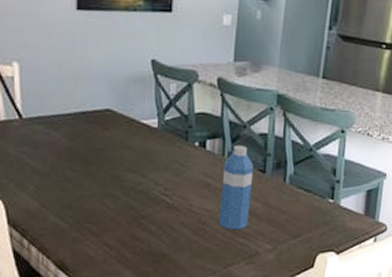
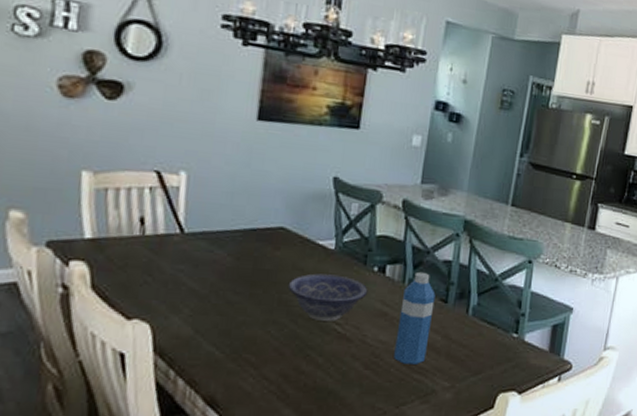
decorative bowl: none [118,150,191,193] -> present [287,273,368,321]

